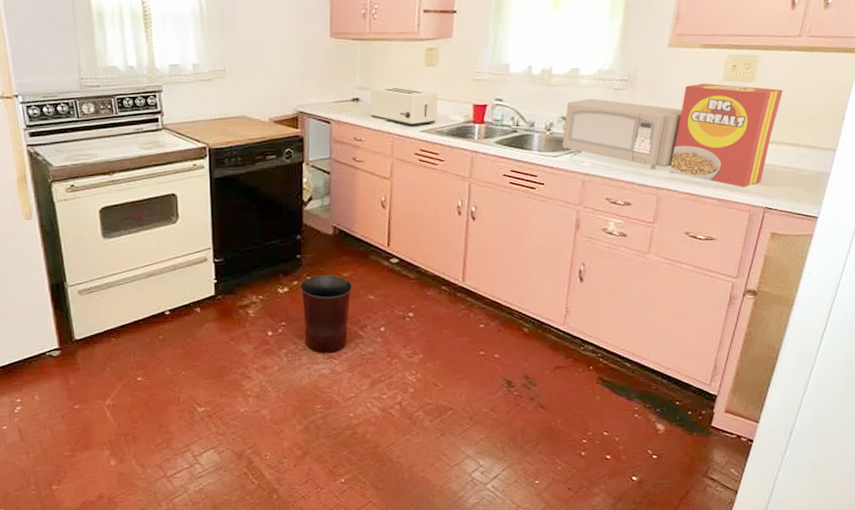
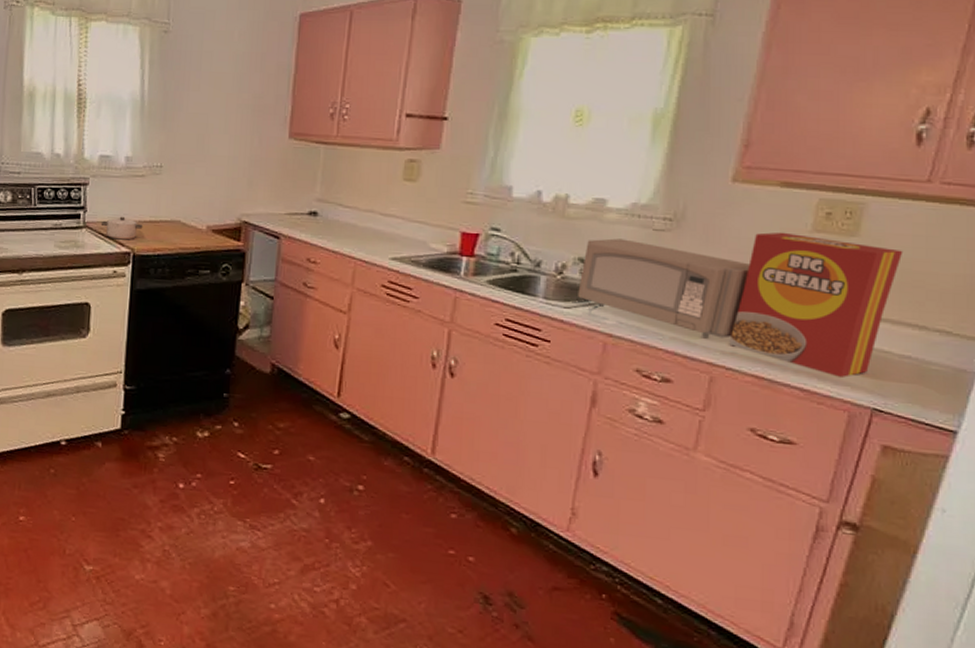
cooking pot: none [177,116,215,137] -> present [100,216,143,240]
waste bin: present [300,275,353,353] -> none [224,421,289,522]
toaster: present [369,86,438,126] -> none [329,201,416,252]

